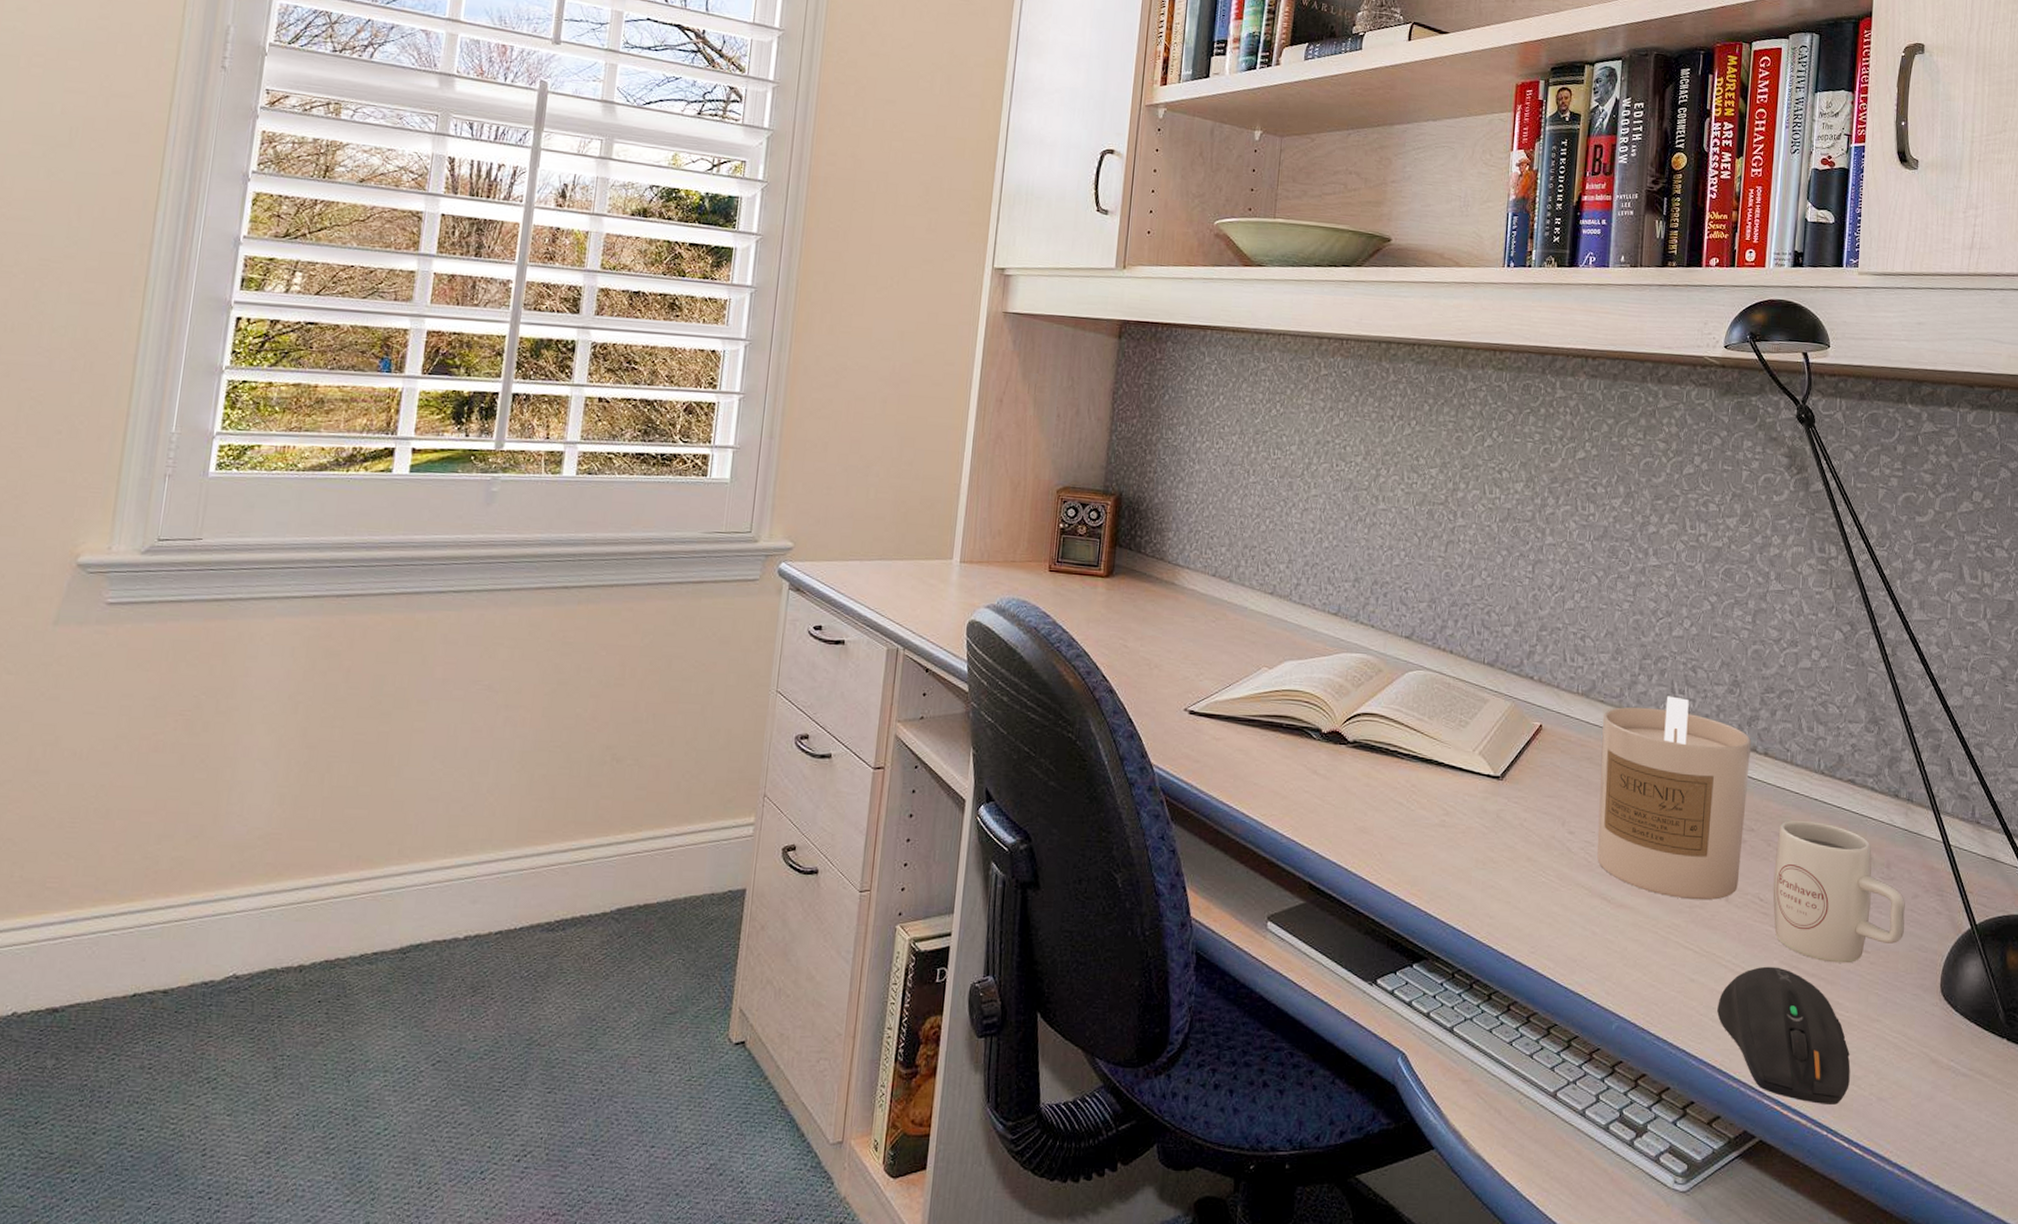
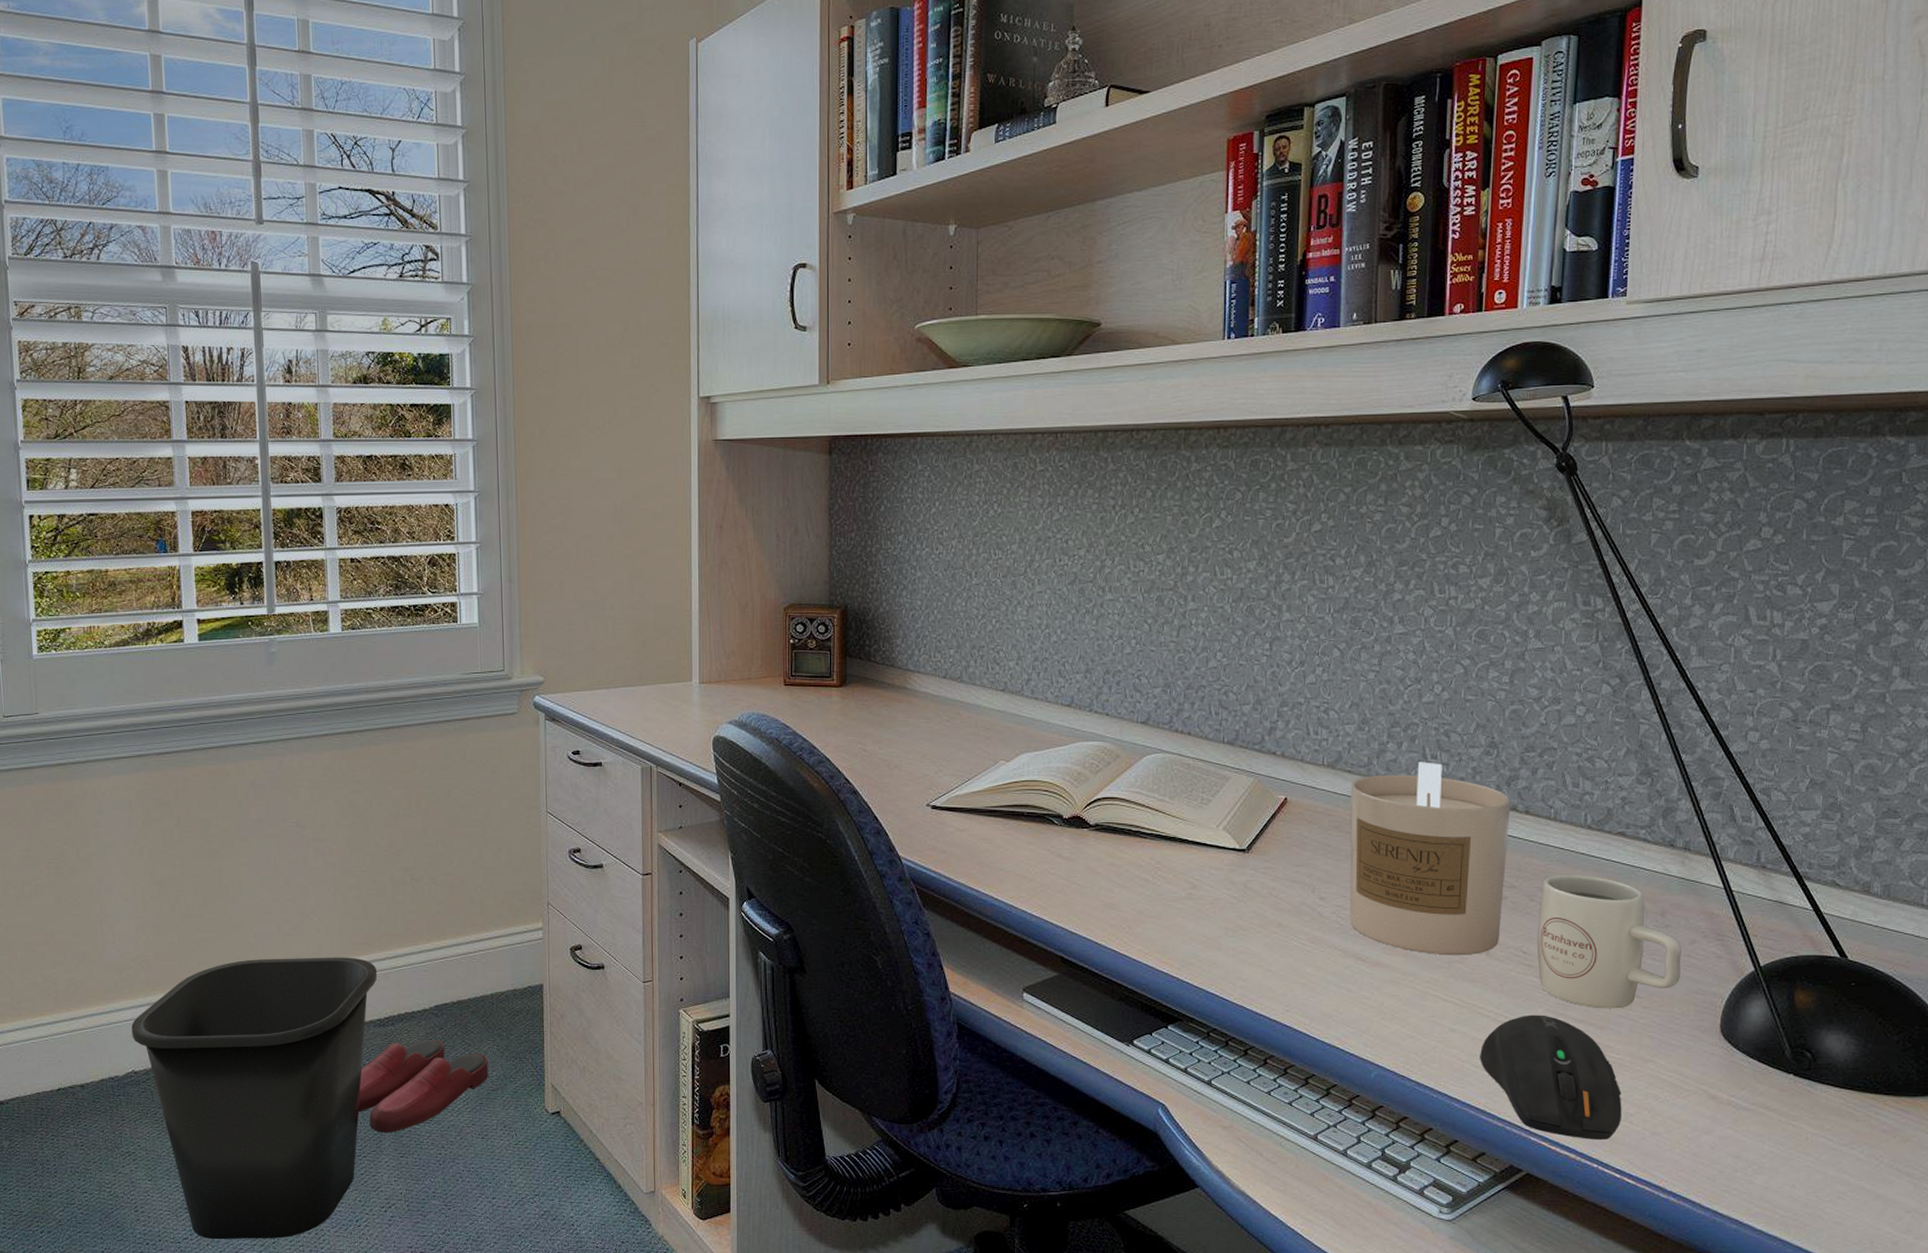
waste bin: none [241,843,556,1194] -> present [131,957,378,1240]
slippers: none [505,949,670,1062] -> present [358,1040,489,1132]

